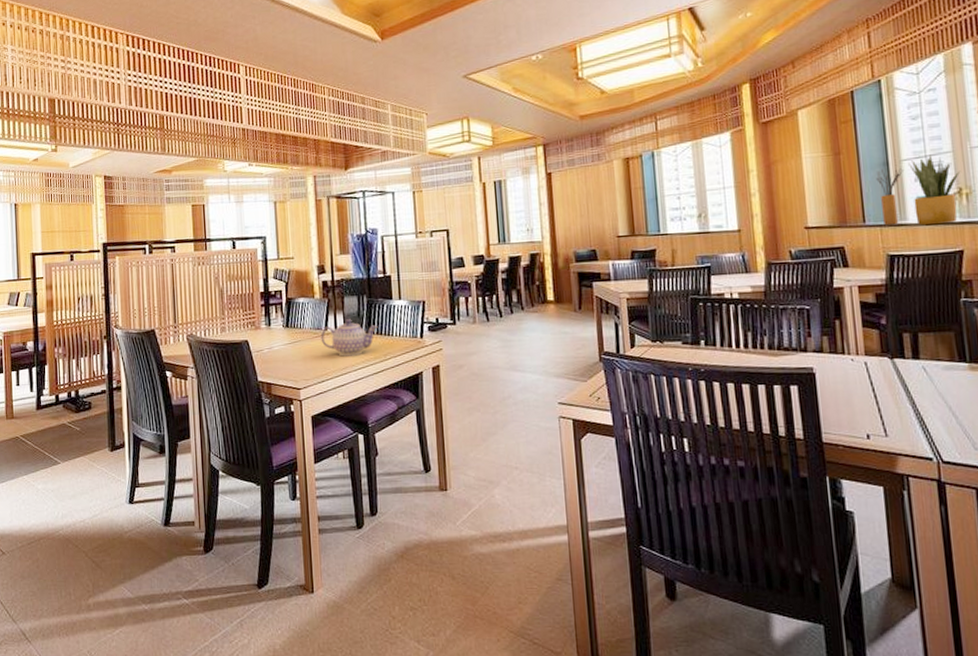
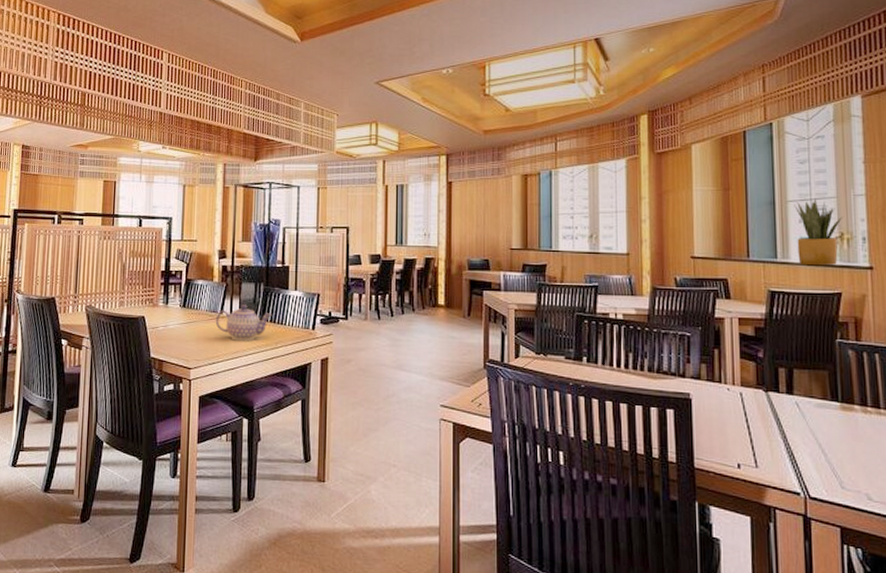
vase: present [876,168,903,226] -> none [762,207,788,263]

